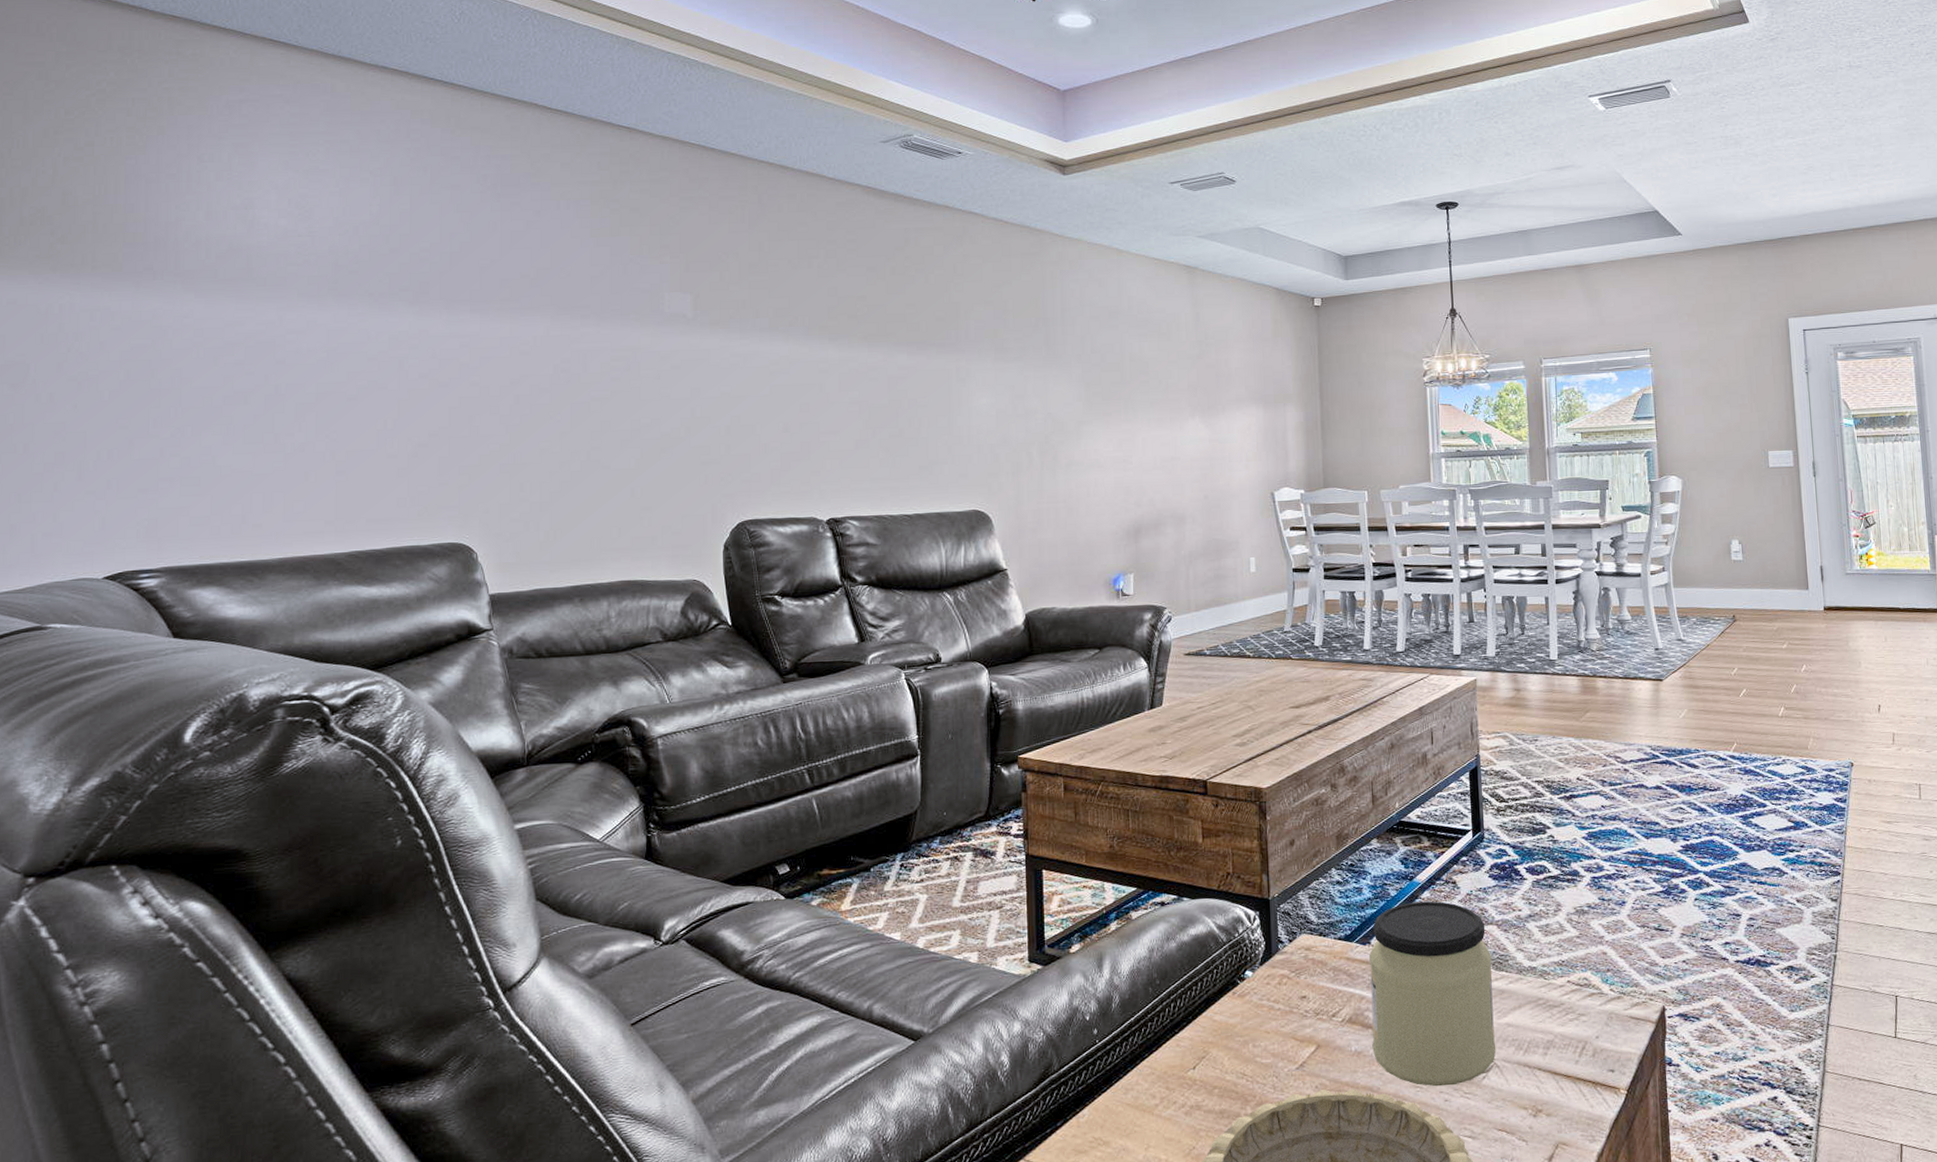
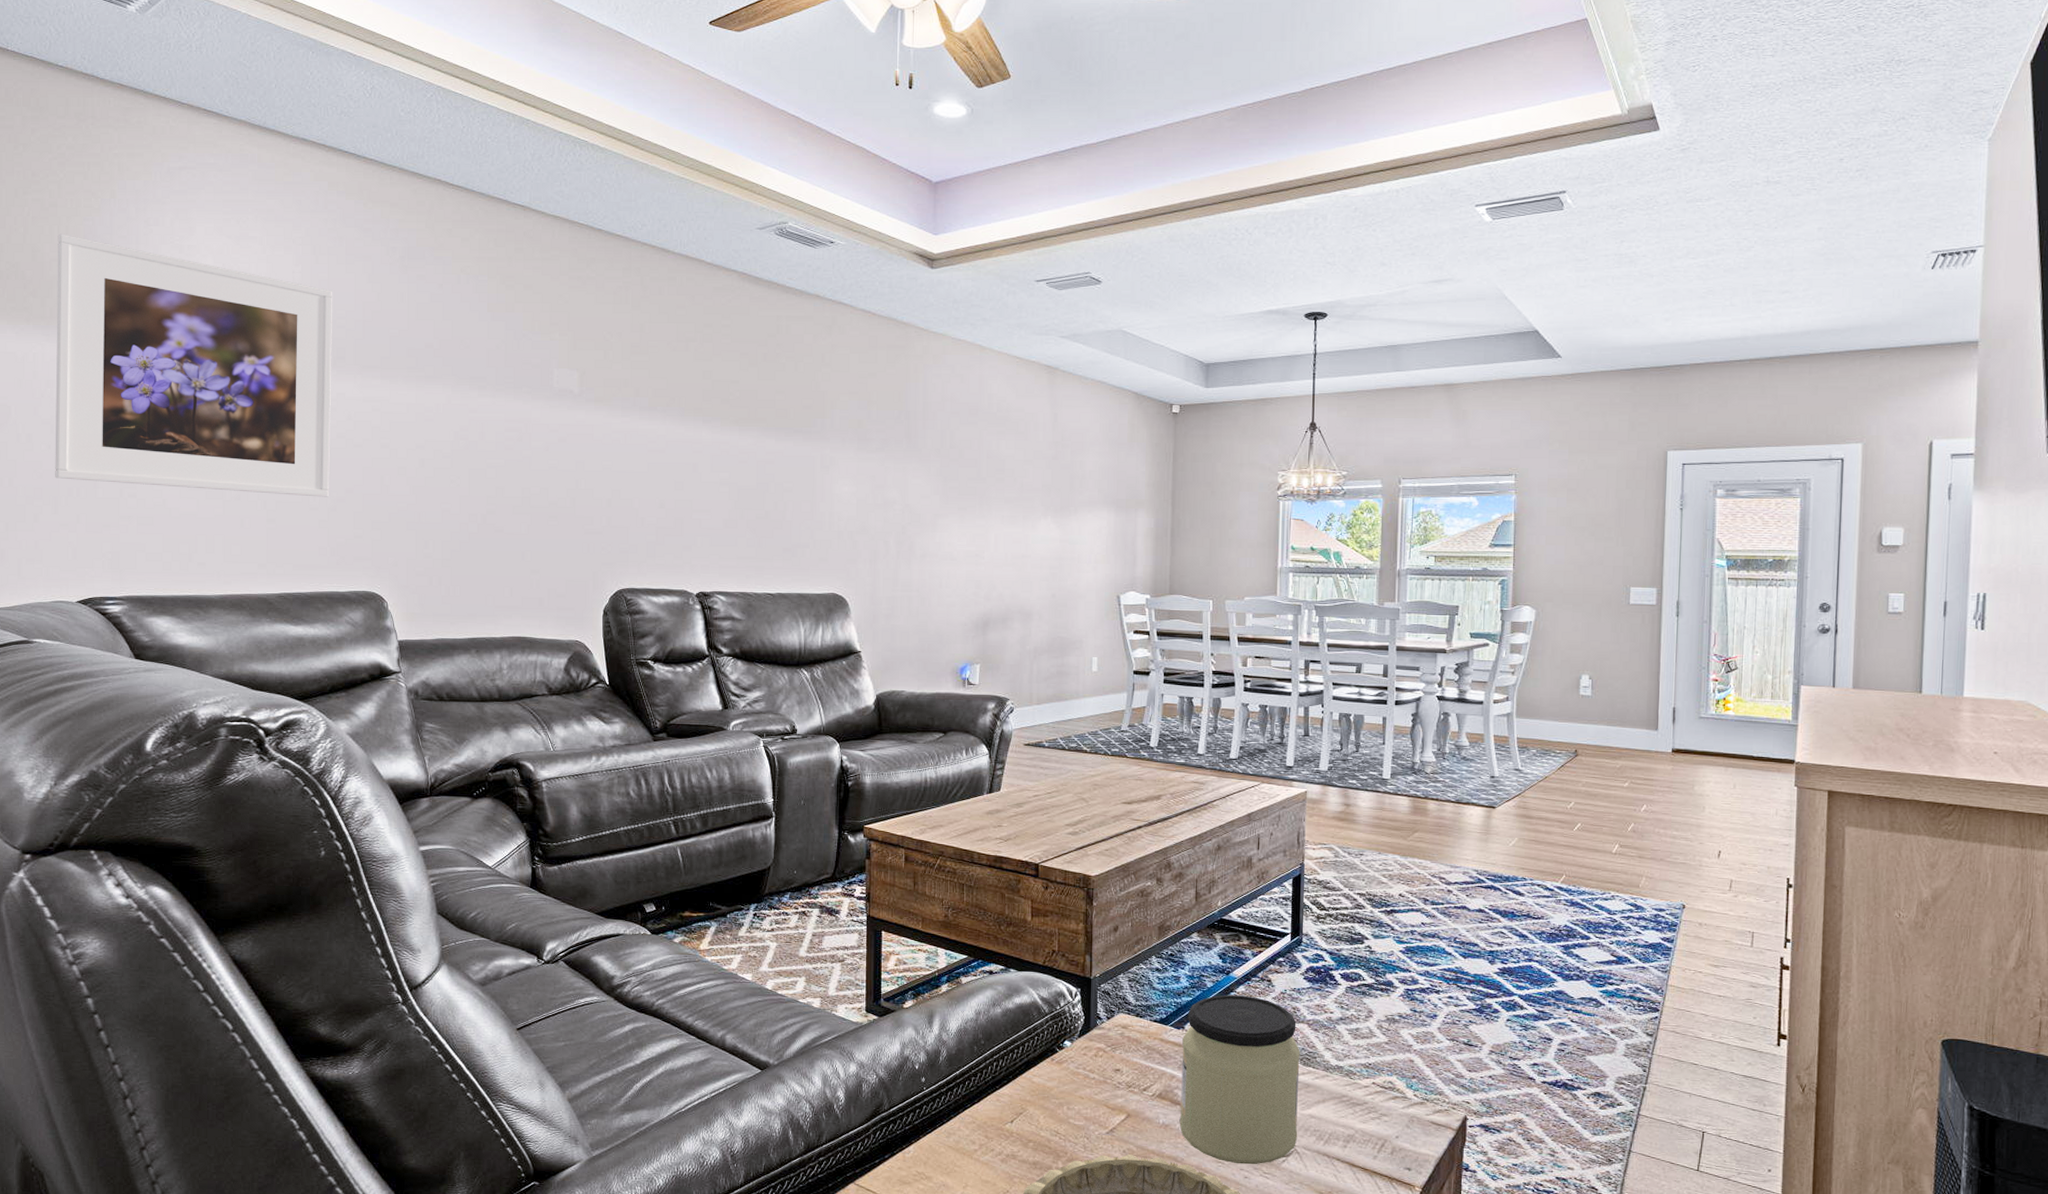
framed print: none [81,174,416,444] -> present [55,234,333,497]

